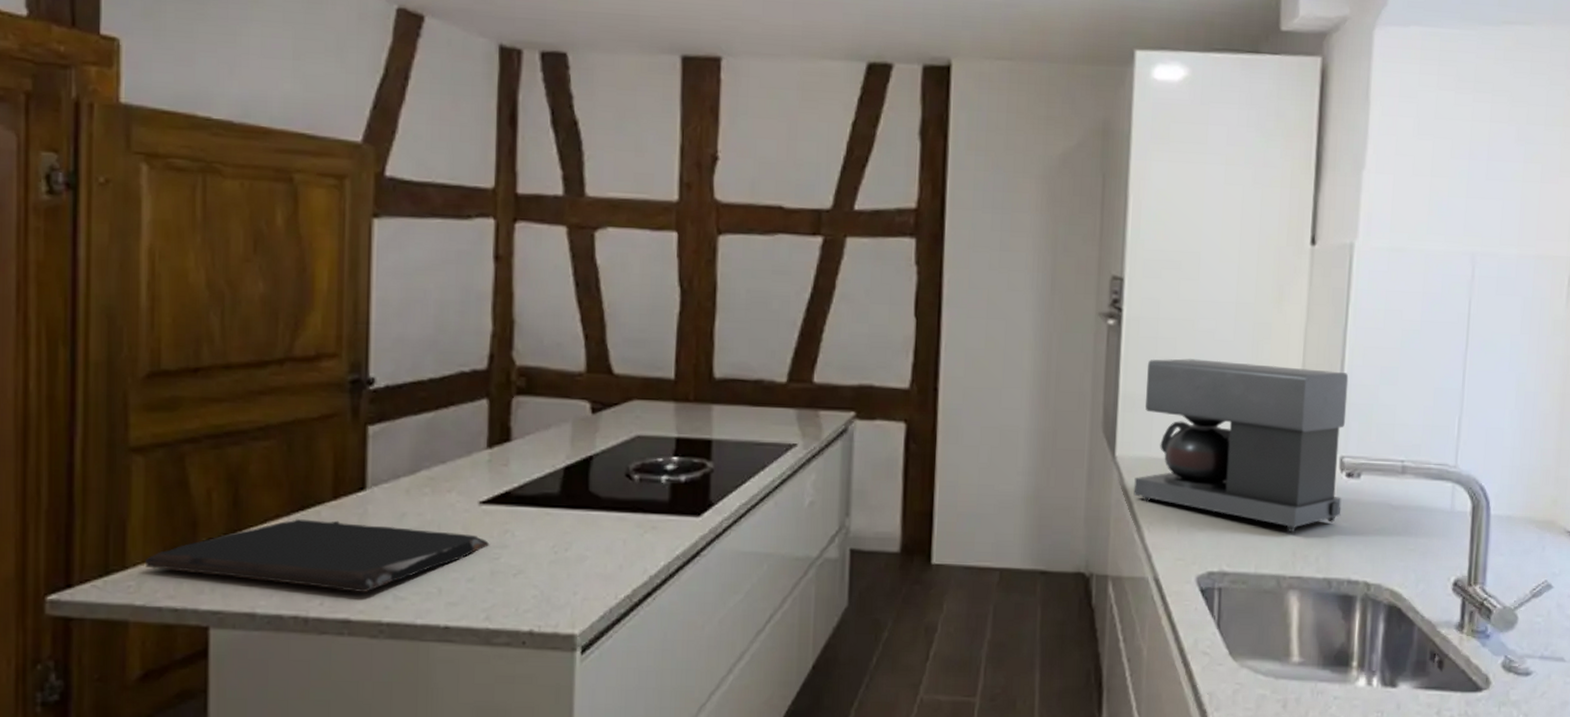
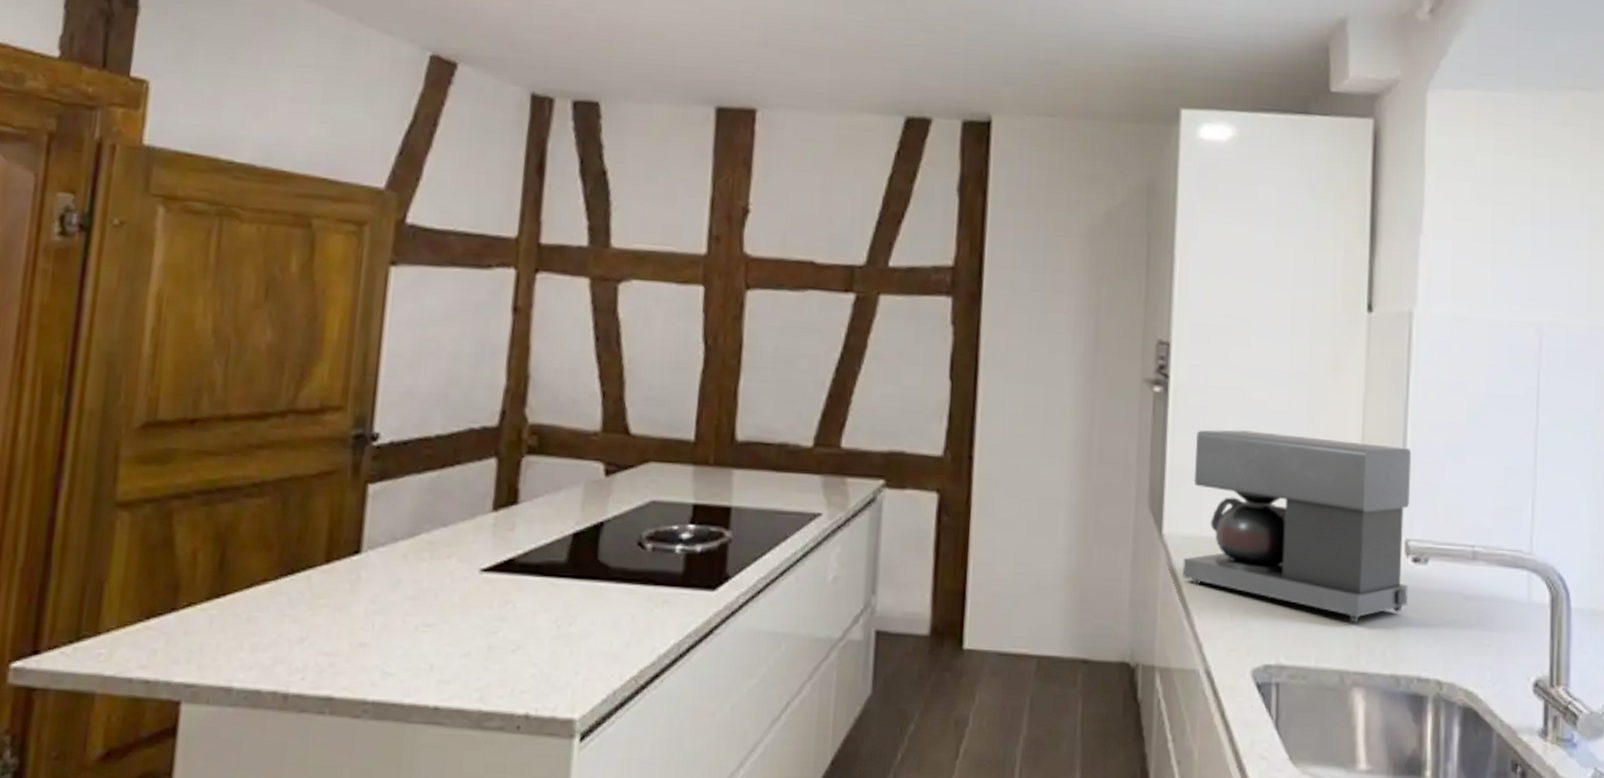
cutting board: present [145,519,490,593] -> none [119,584,489,668]

